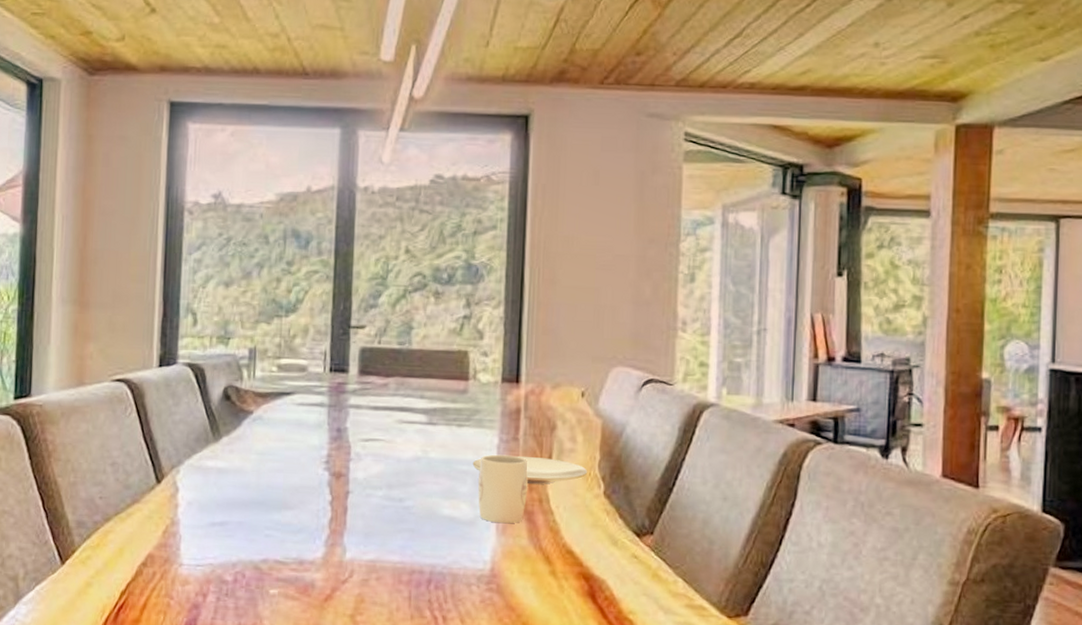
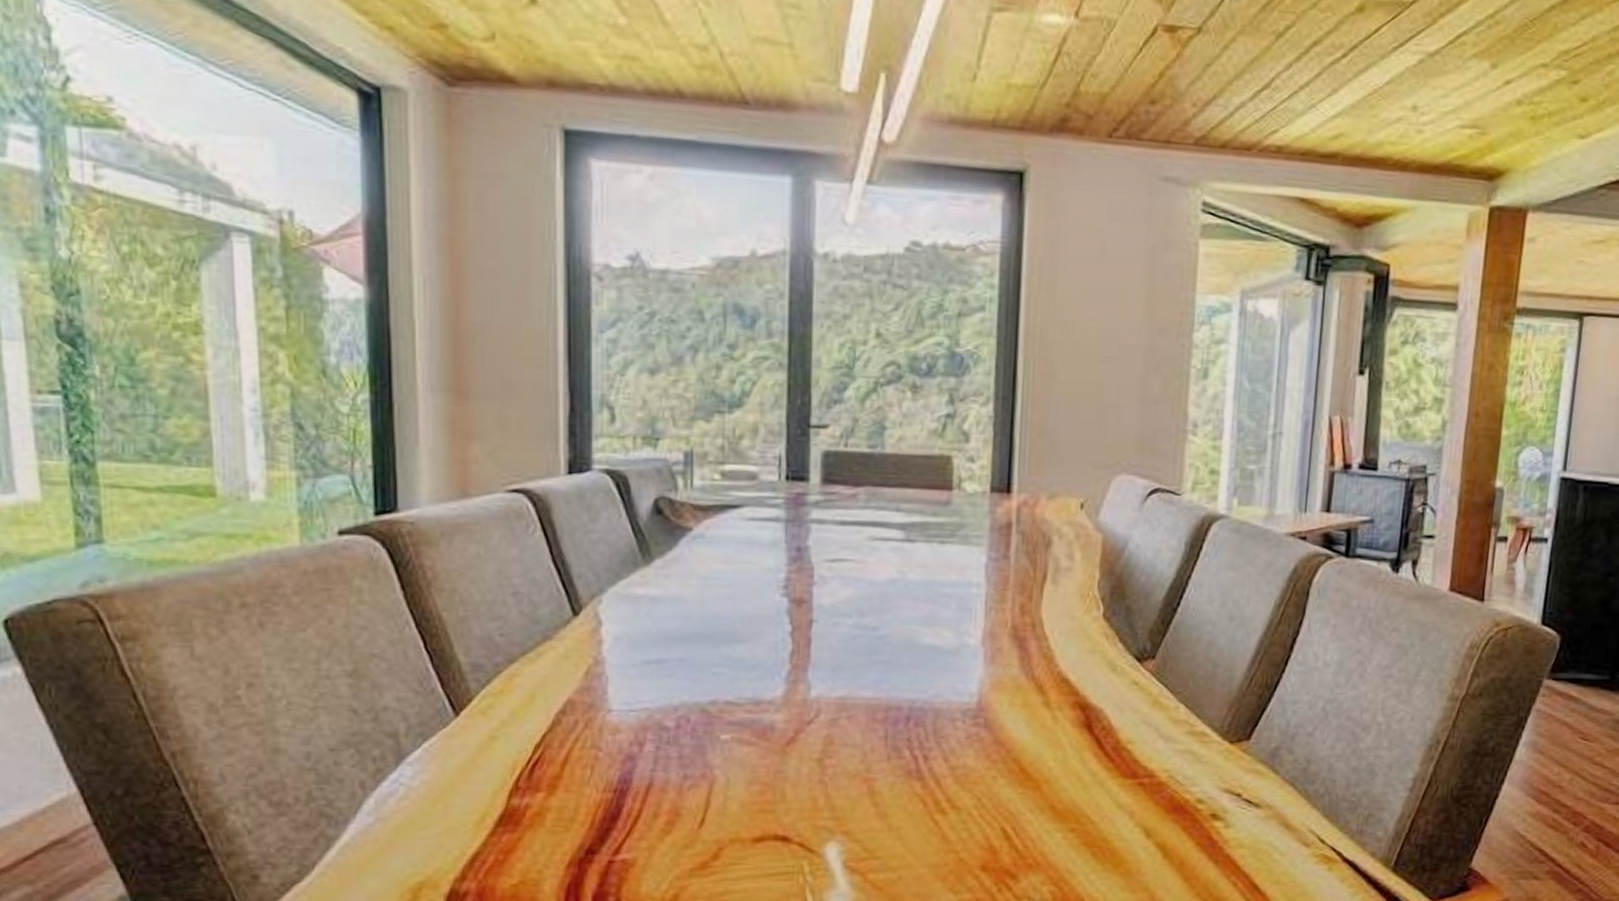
plate: present [472,456,588,484] -> none [957,576,1086,607]
mug: present [478,454,528,524] -> none [963,574,1020,652]

